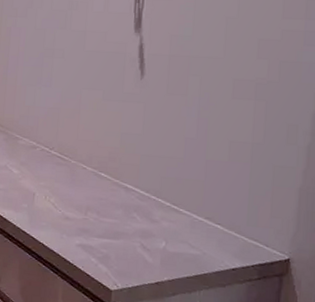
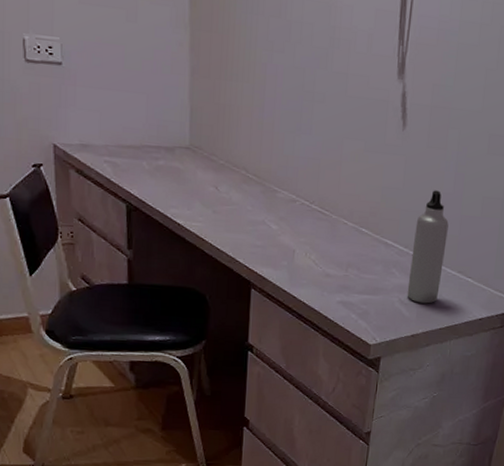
water bottle: none [149,135,193,251] -> present [407,190,449,304]

